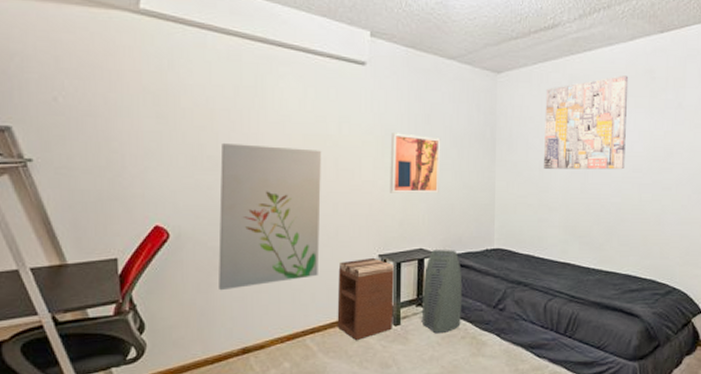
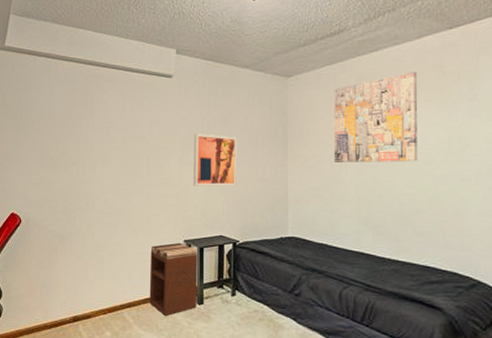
wall art: present [218,142,321,291] -> none [56,146,136,267]
air purifier: present [423,250,463,334] -> none [223,237,260,315]

